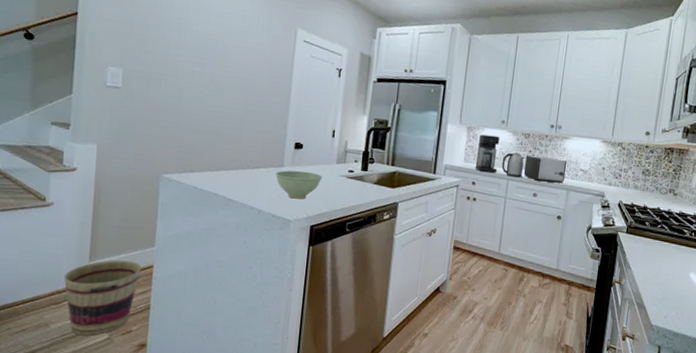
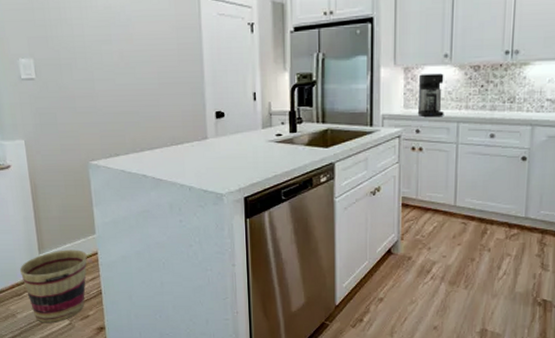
bowl: present [275,170,323,199] -> none [200,141,250,171]
kettle: present [501,152,524,178] -> none [449,90,475,119]
toaster: present [523,155,567,183] -> none [476,90,530,119]

